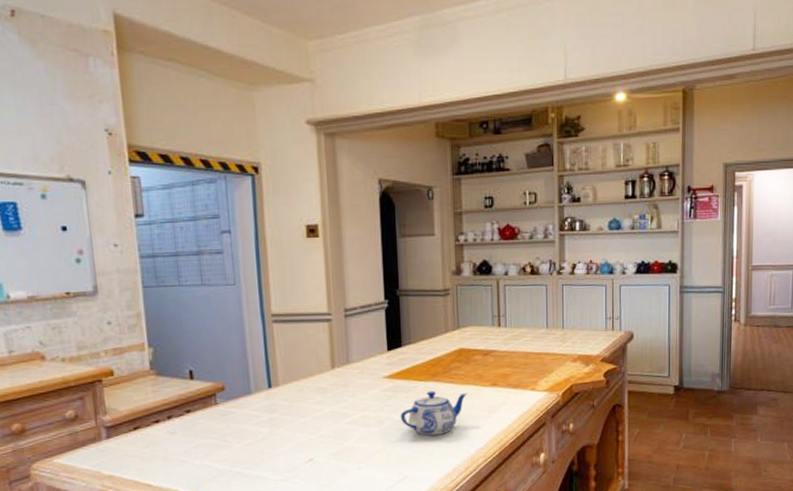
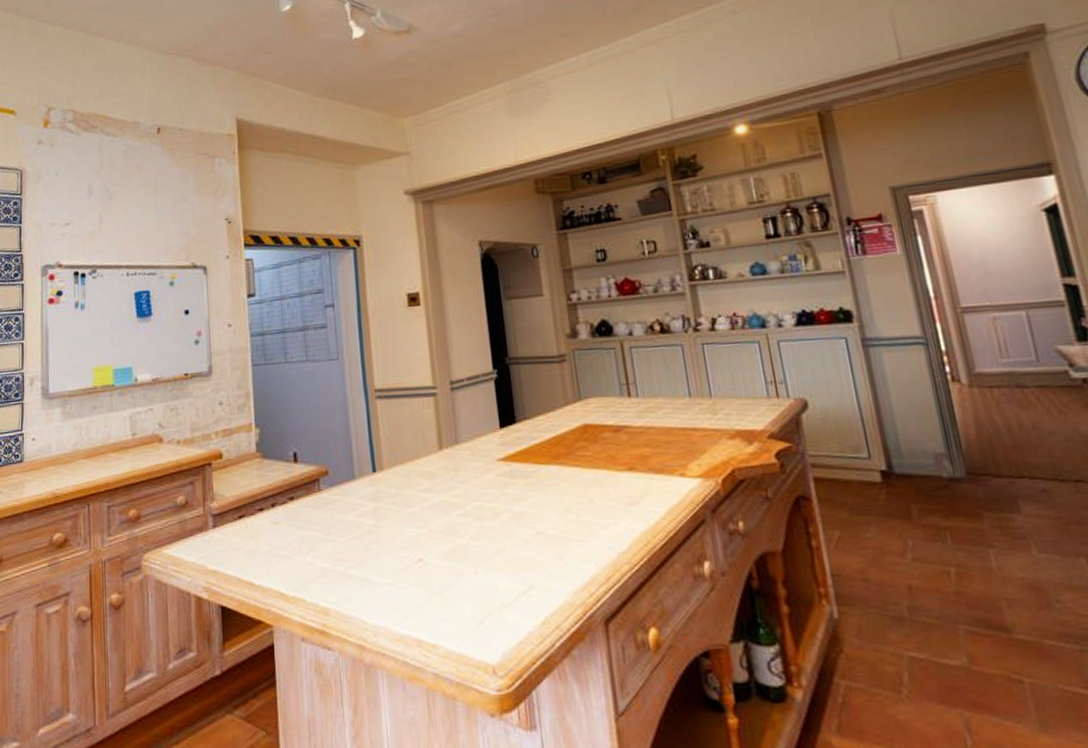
teapot: present [400,391,467,436] -> none [519,476,599,534]

